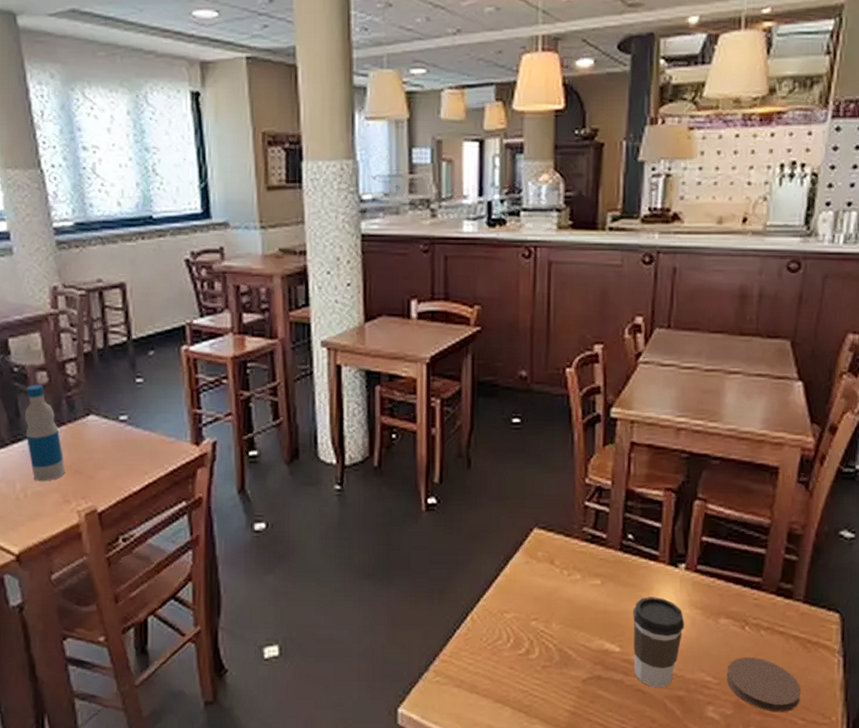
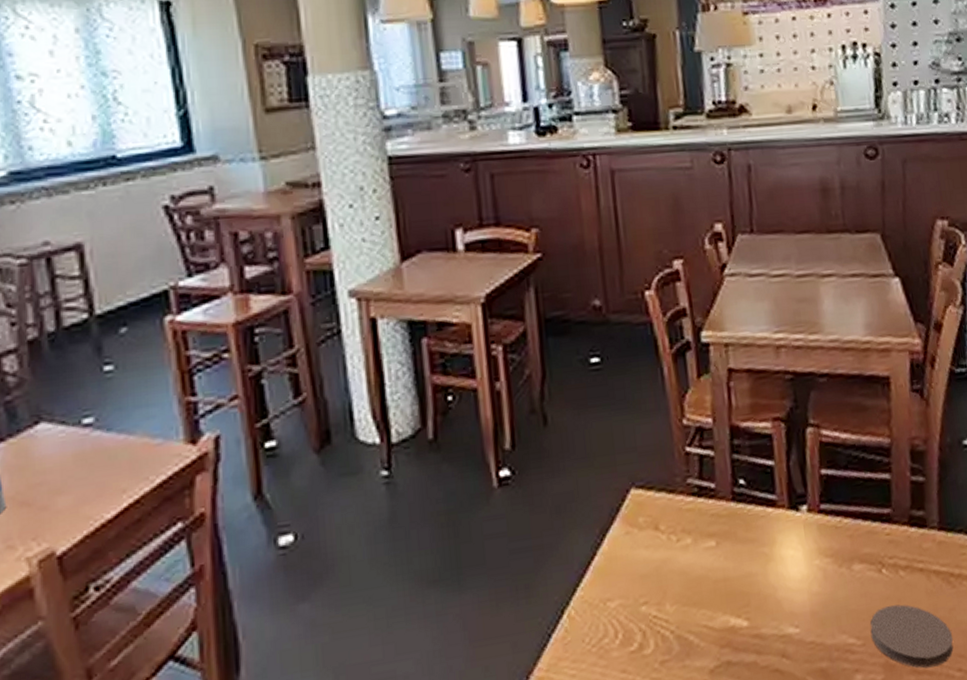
coffee cup: present [633,597,685,688] -> none [756,550,817,664]

